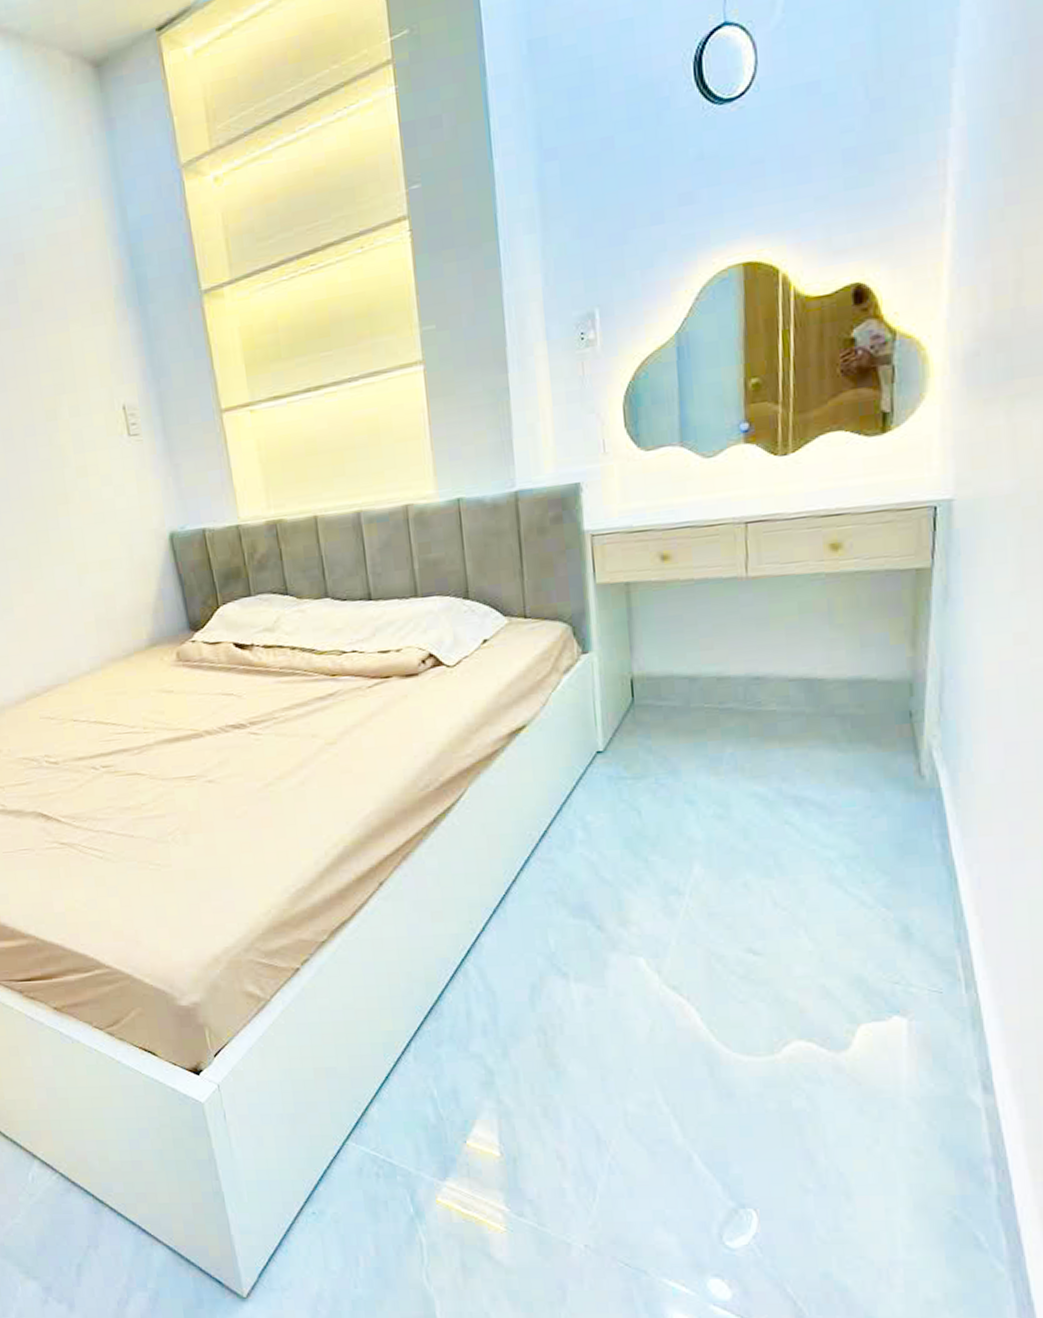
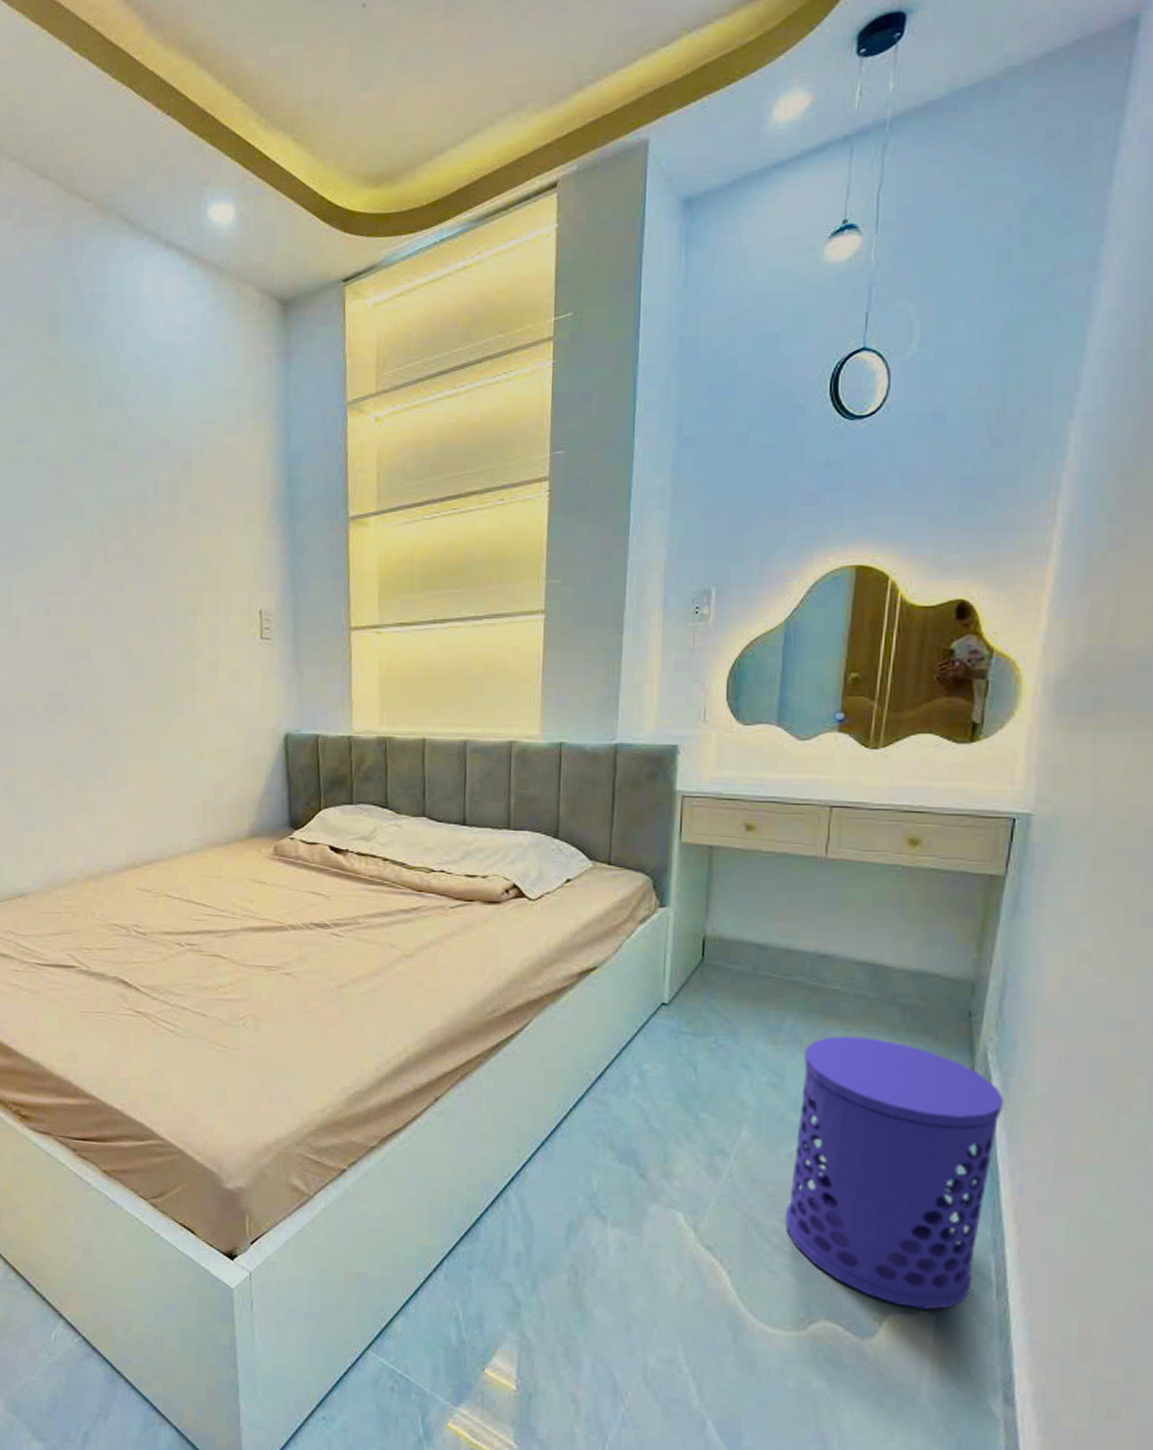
waste bin: none [746,753,953,1015] -> present [785,1035,1003,1310]

